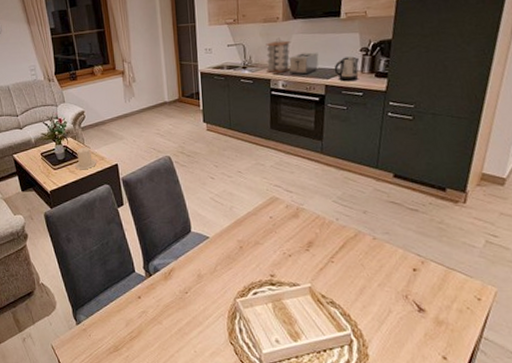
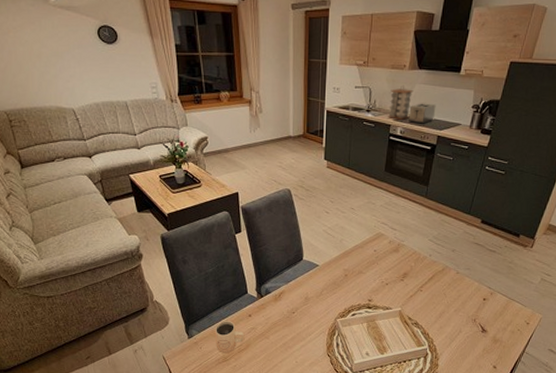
candle: present [75,147,96,169] -> none [195,173,217,195]
mug: none [103,303,136,342] -> present [214,320,245,354]
kettle: present [334,56,359,82] -> none [447,111,470,135]

